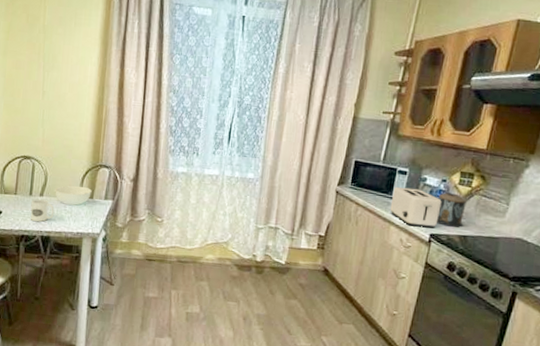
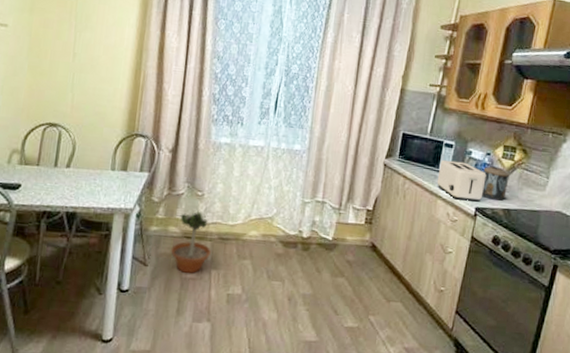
mug: present [30,199,55,222] -> none [54,171,83,197]
bowl: present [54,185,92,206] -> none [82,156,126,179]
potted tree: none [134,231,171,293] -> present [171,206,211,273]

